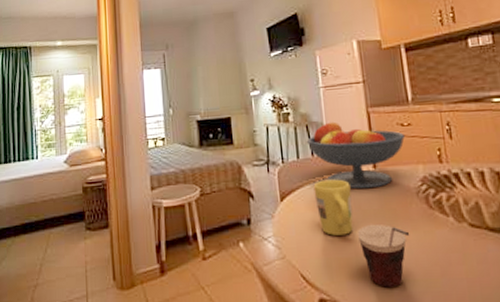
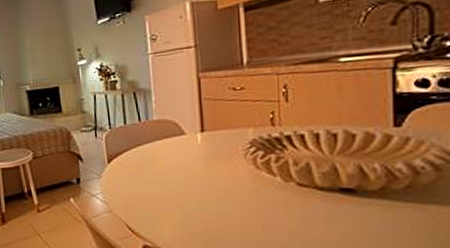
fruit bowl: present [306,122,406,189] -> none [133,88,237,152]
mug: present [313,179,353,236] -> none [140,142,178,193]
cup: present [357,225,410,288] -> none [181,184,234,238]

